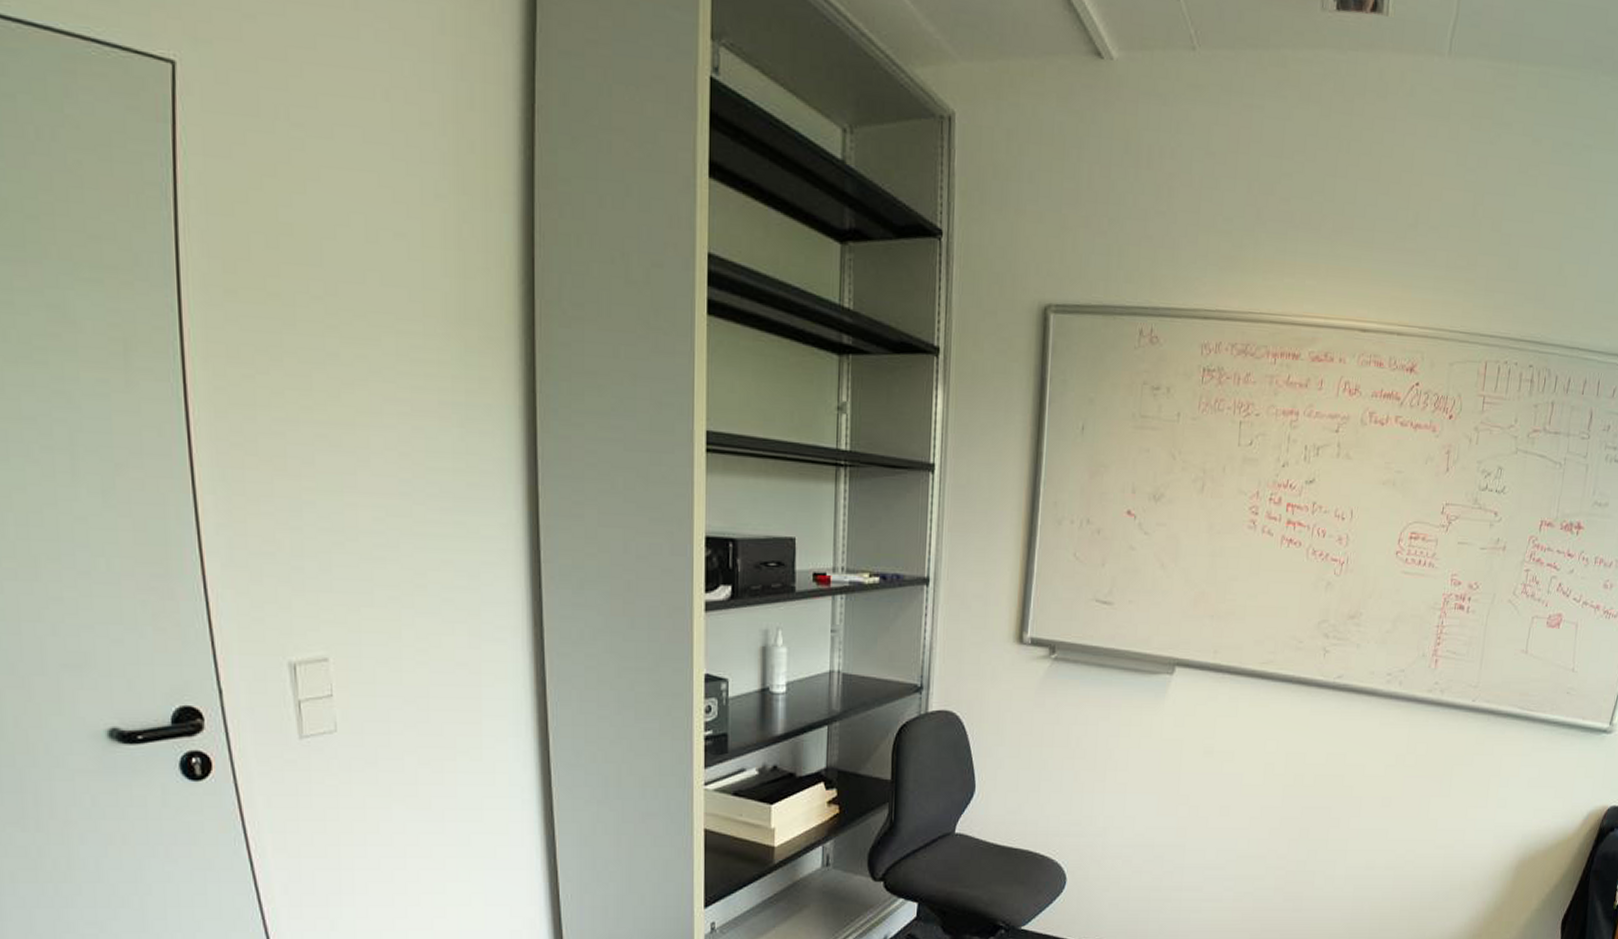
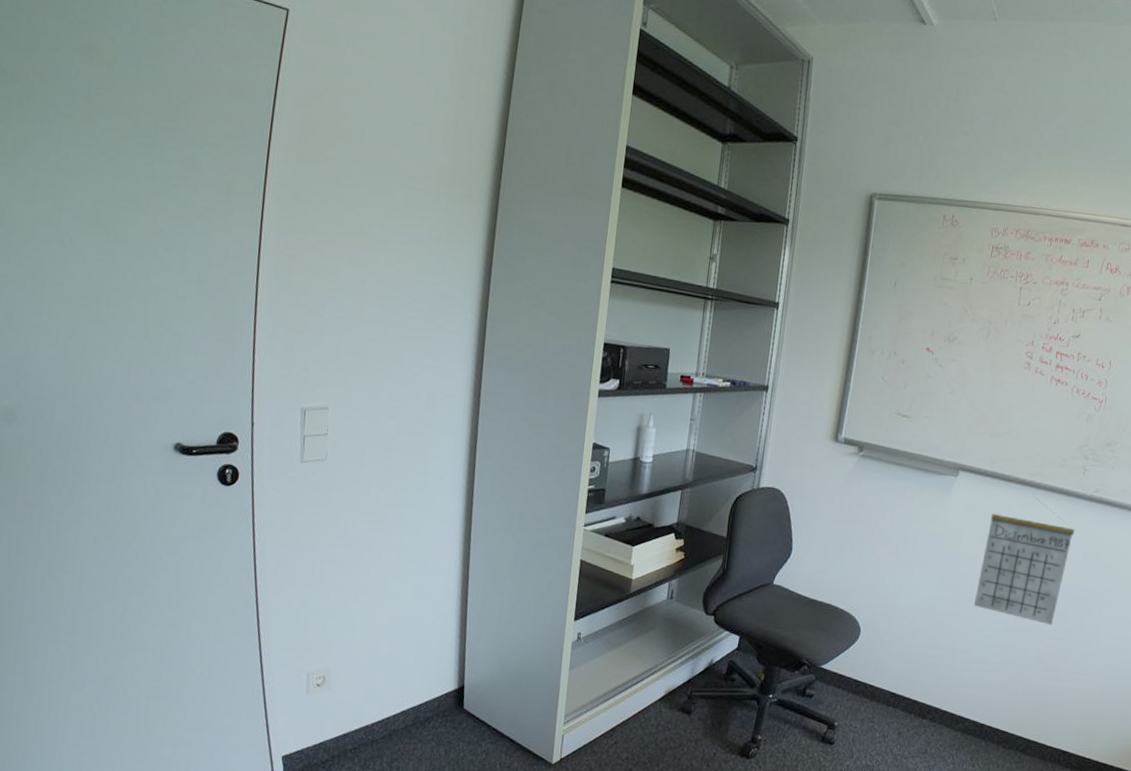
calendar: none [1200,692,1316,847] -> present [973,498,1075,626]

